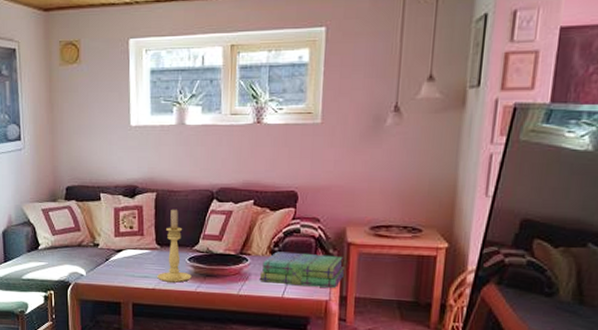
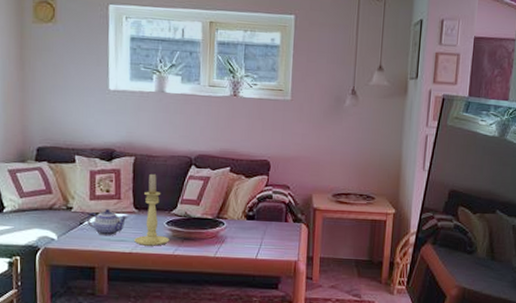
teapot: none [113,246,150,272] -> present [87,209,127,236]
stack of books: present [259,251,345,288] -> none [235,216,312,249]

